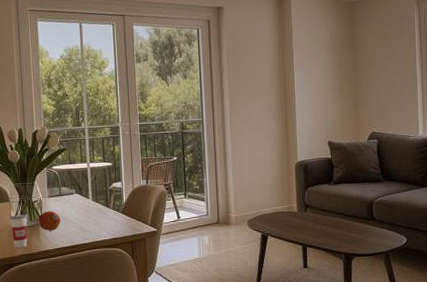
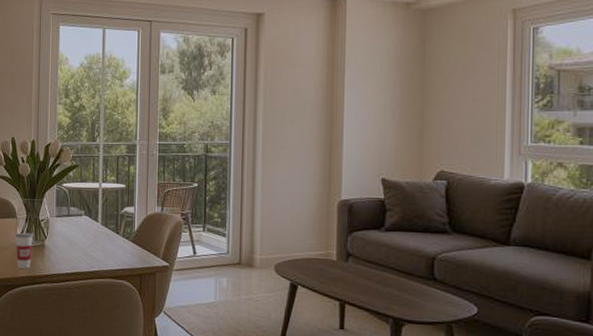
fruit: present [38,211,61,231] -> none [43,231,67,254]

